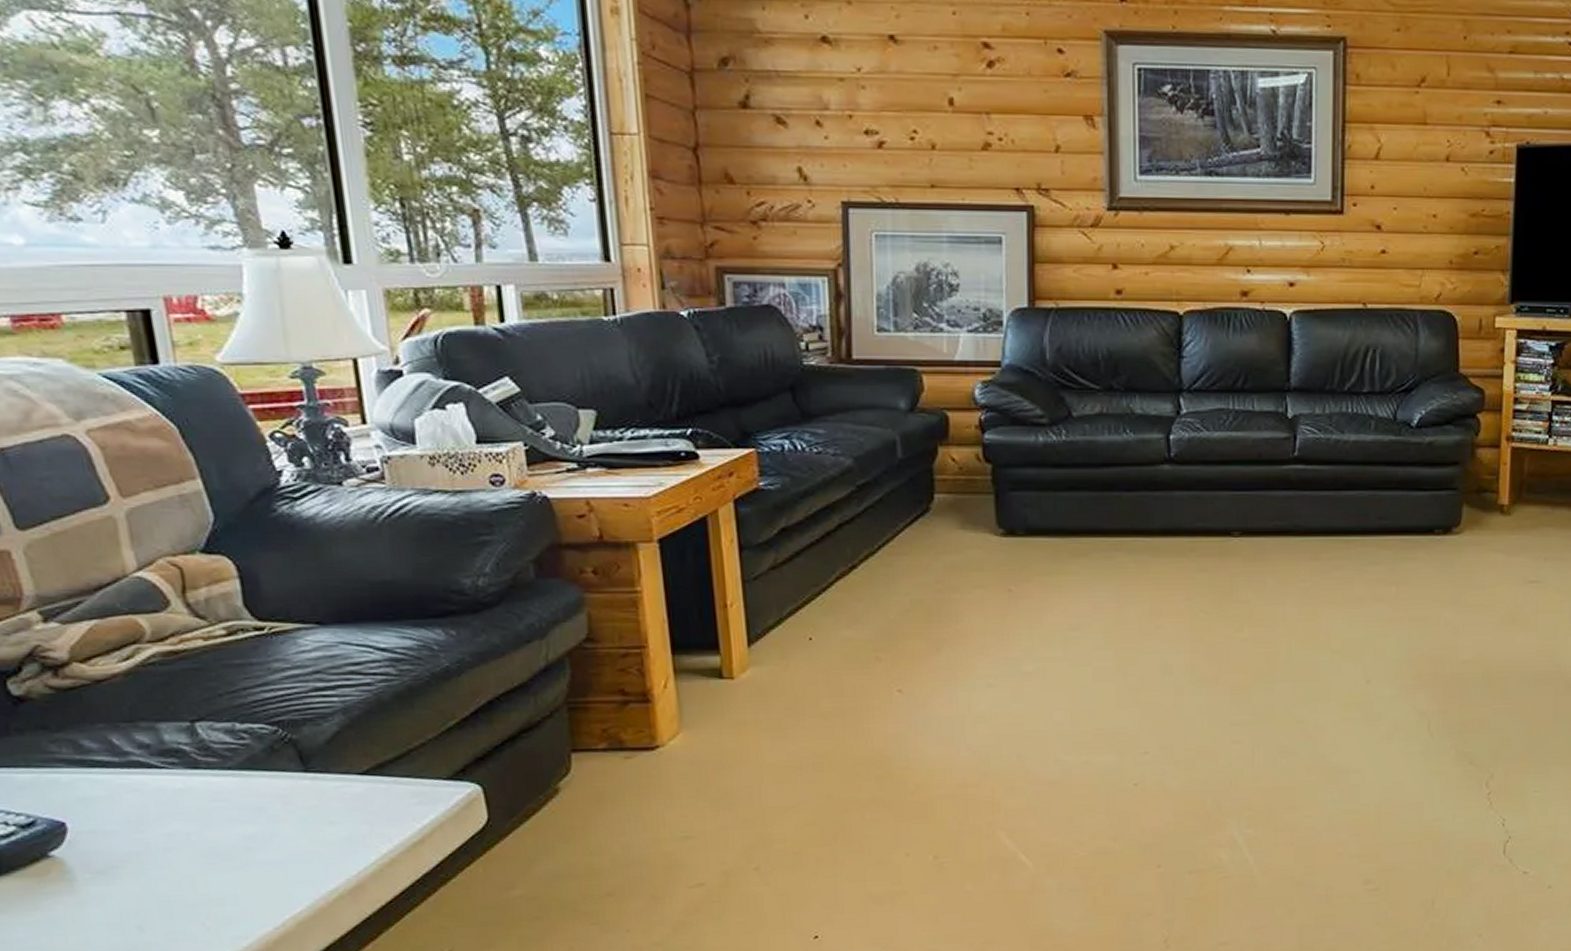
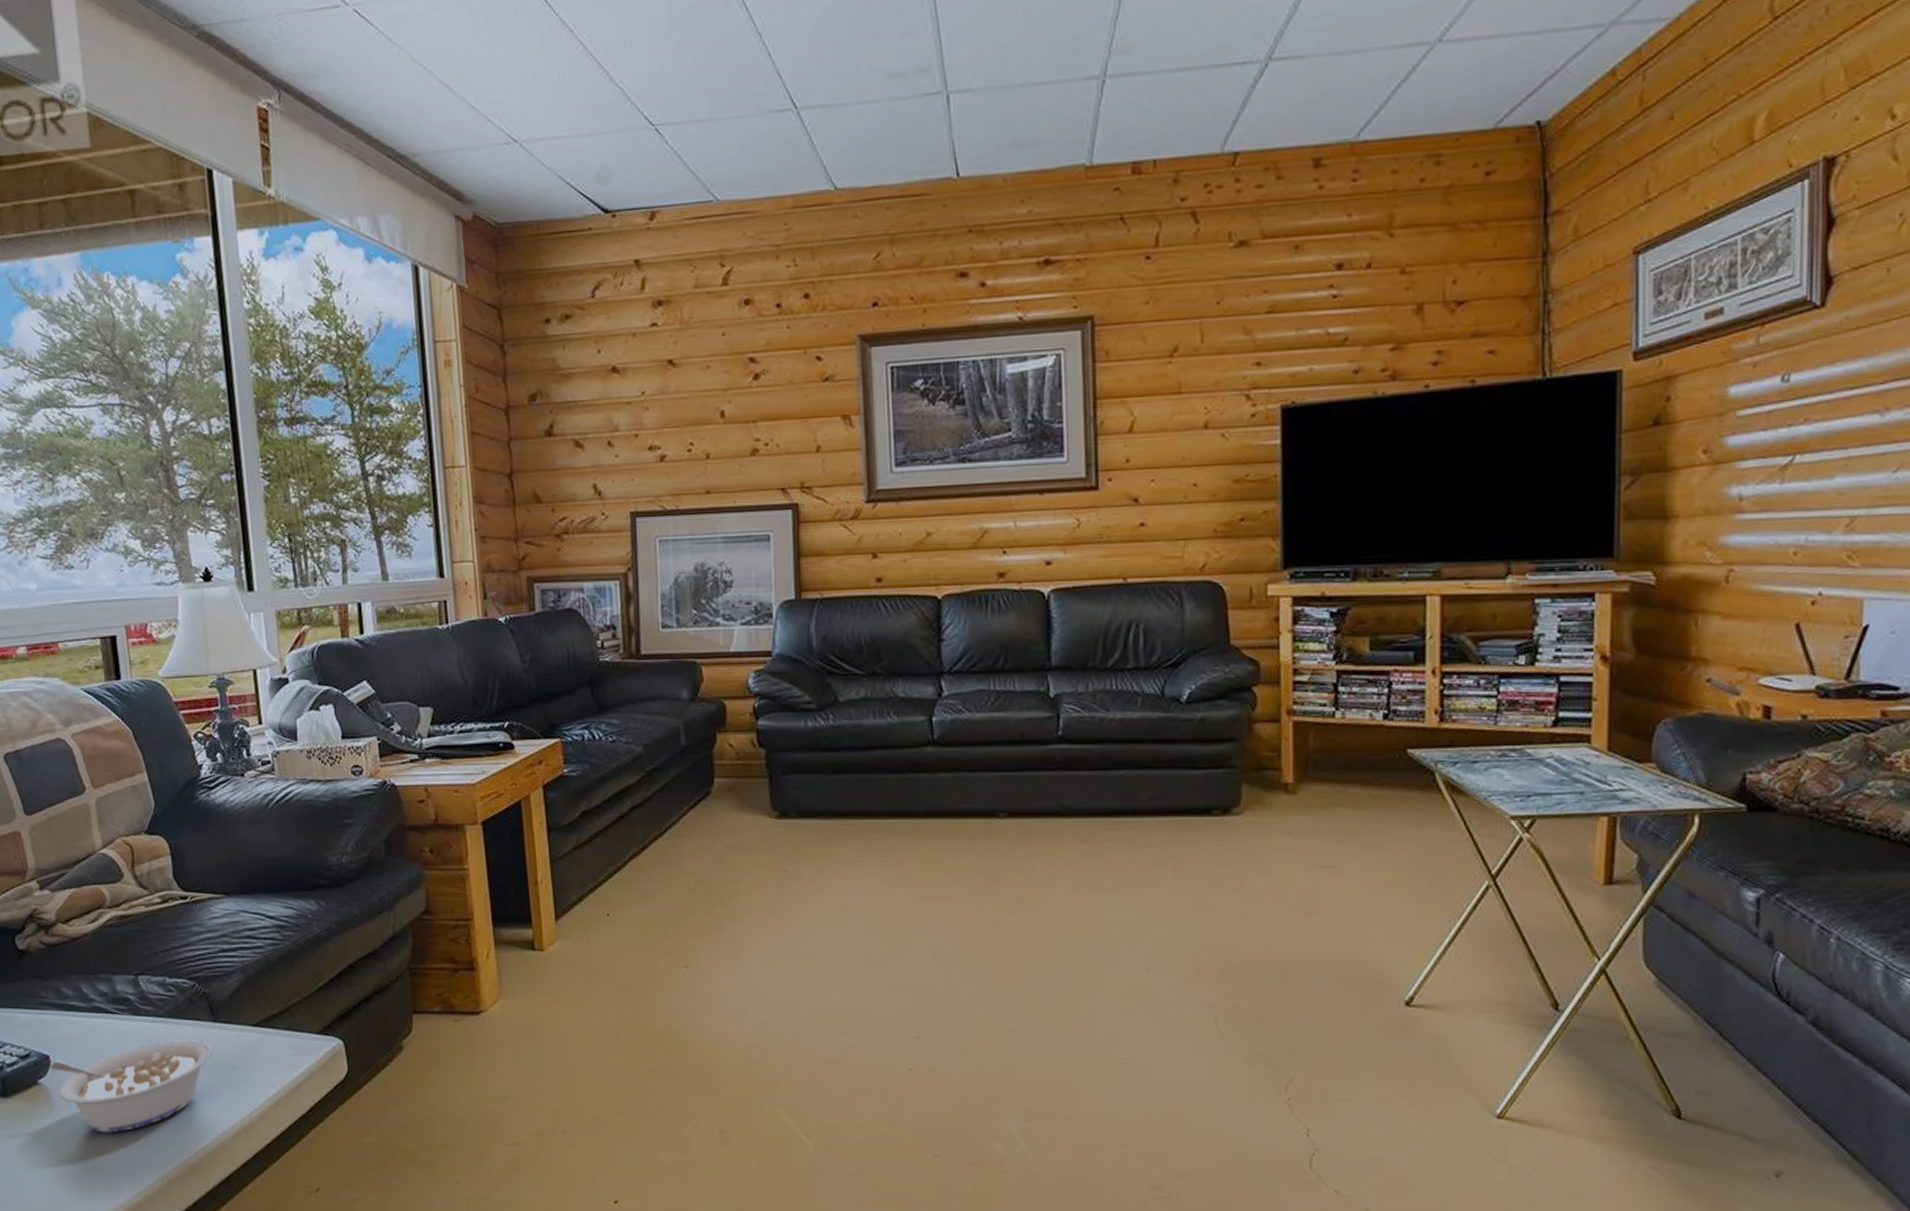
legume: none [65,794,305,909] -> present [49,1039,213,1133]

